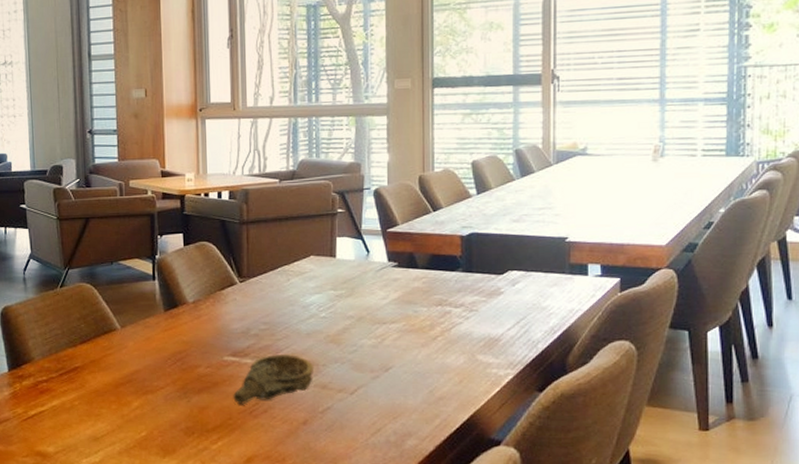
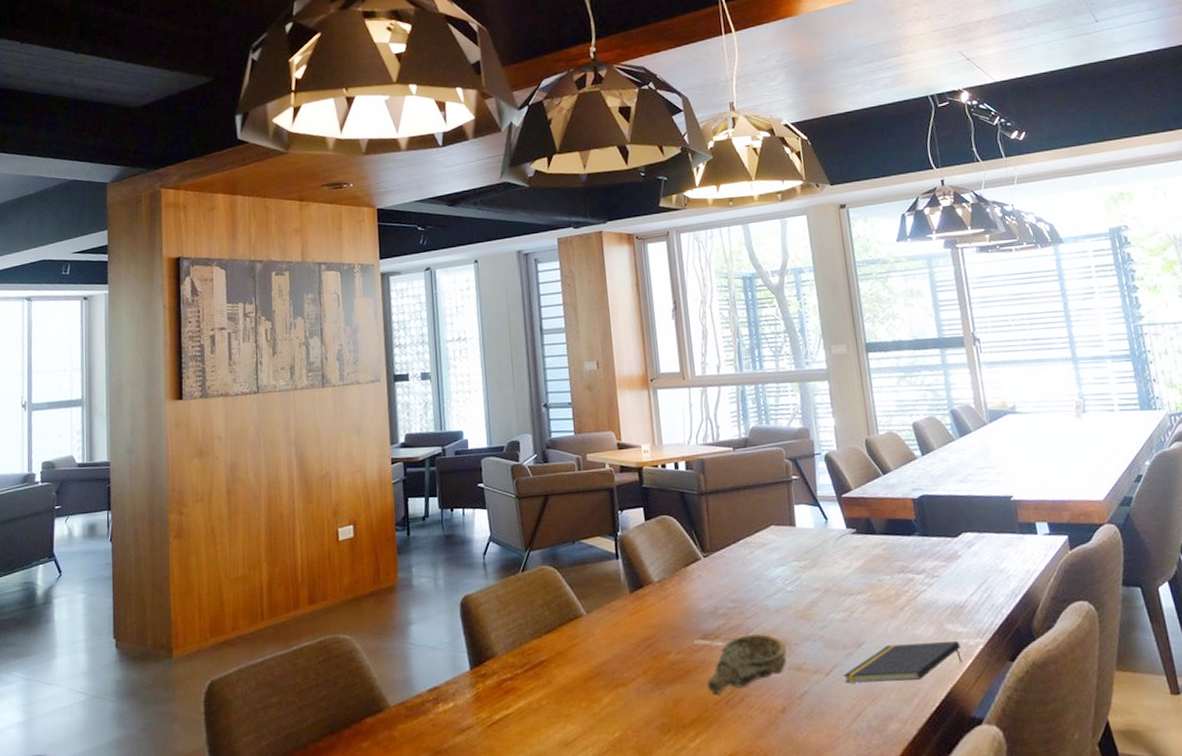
notepad: none [367,370,489,403] -> present [842,640,962,683]

